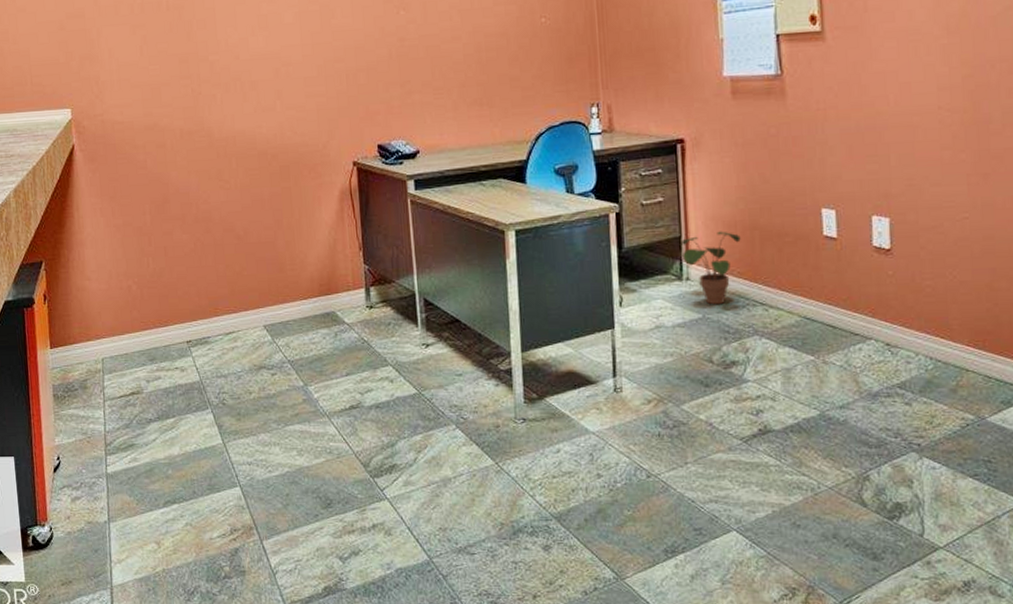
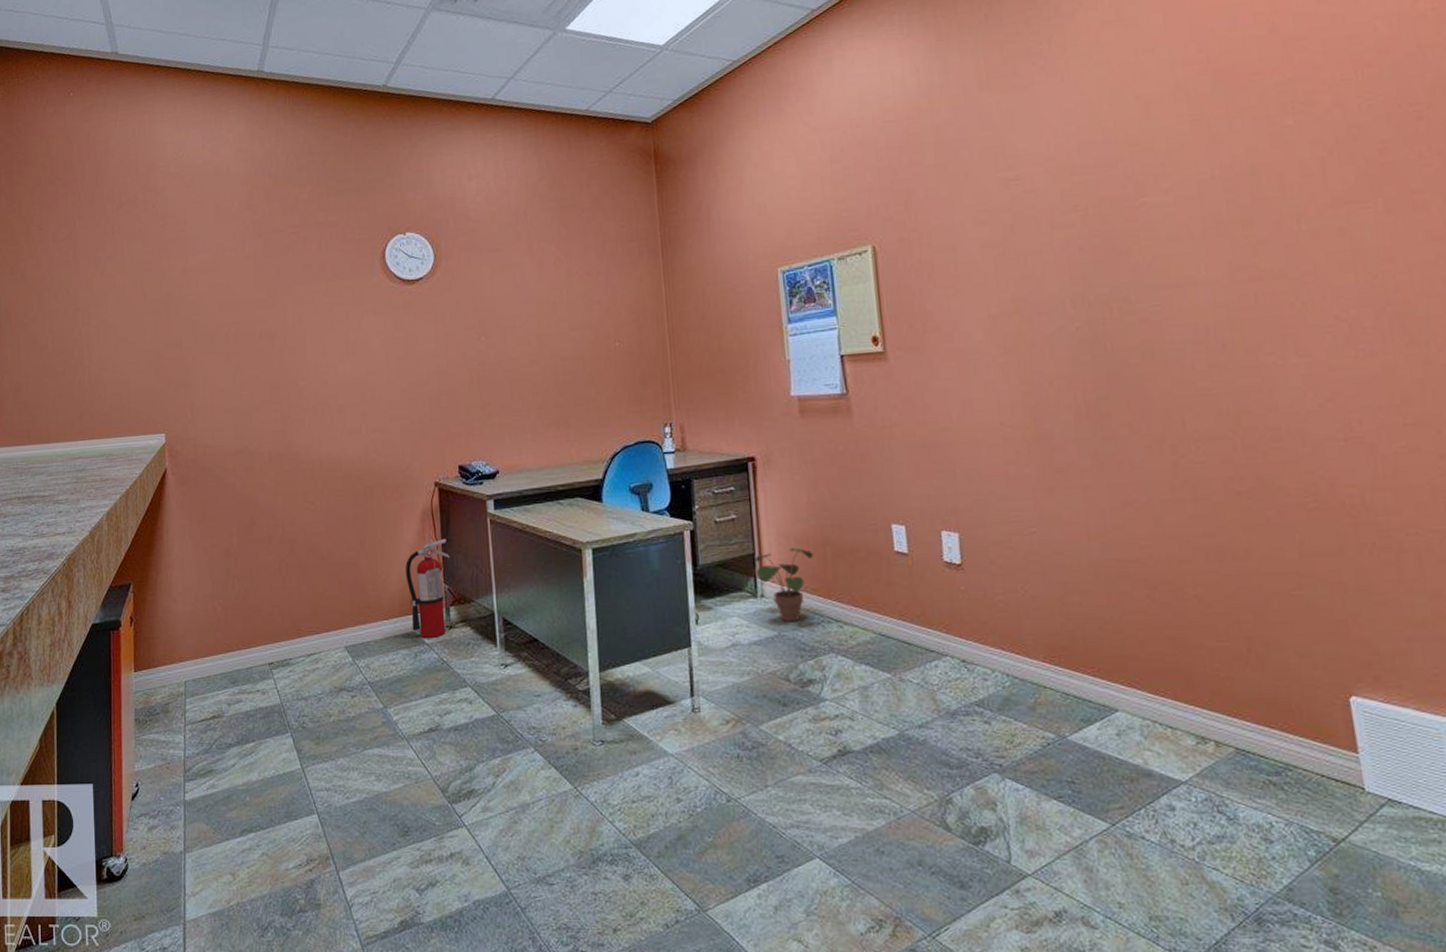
fire extinguisher: none [323,219,370,318] -> present [405,539,450,638]

